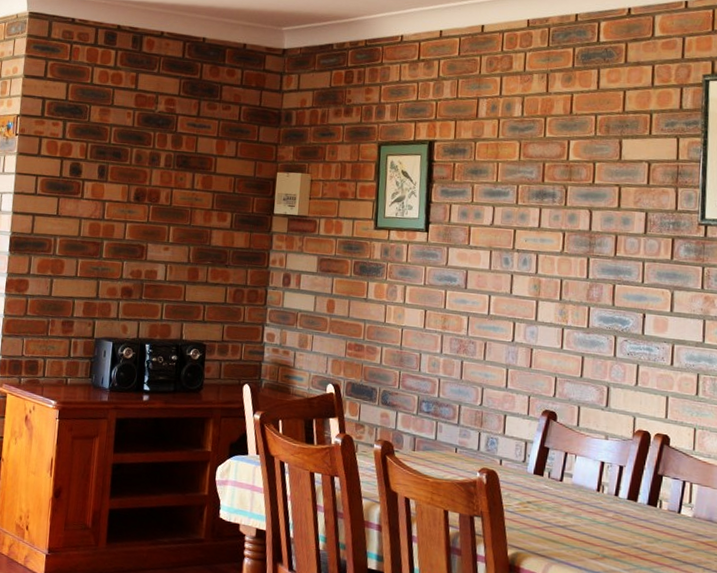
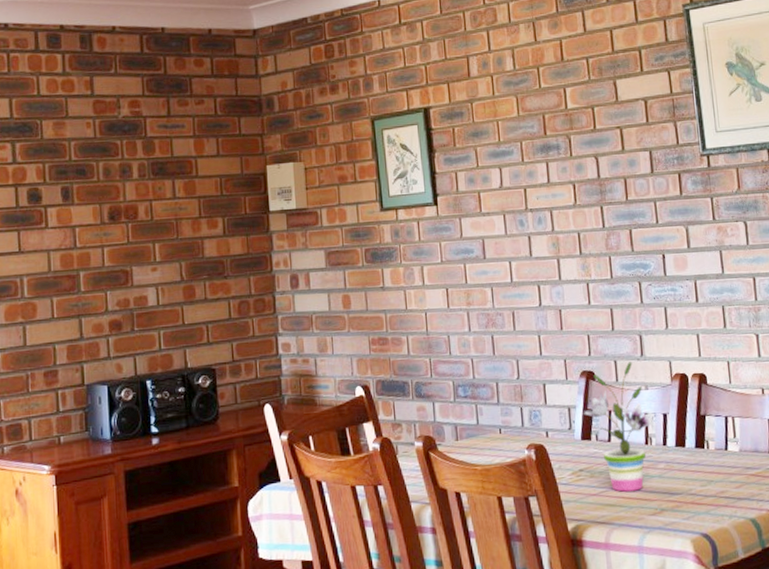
potted plant: none [538,410,612,533] -> present [581,362,656,492]

